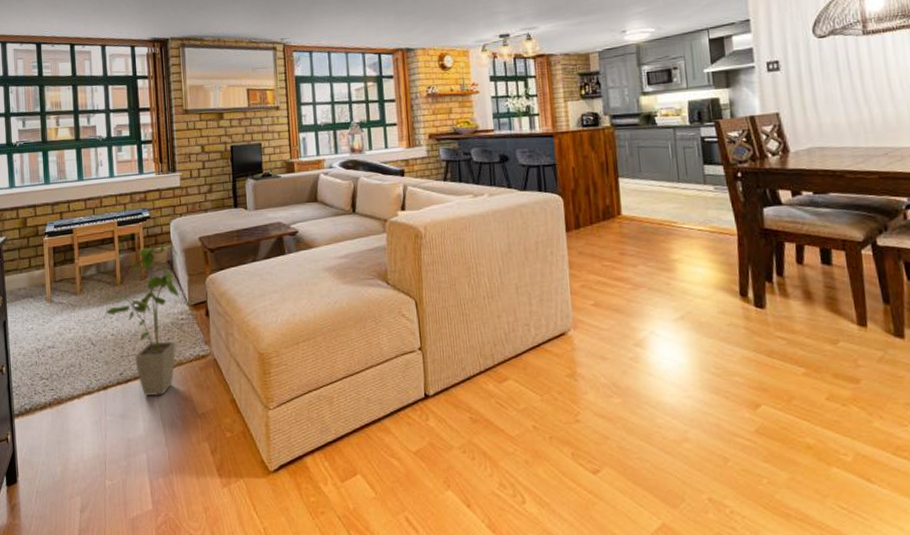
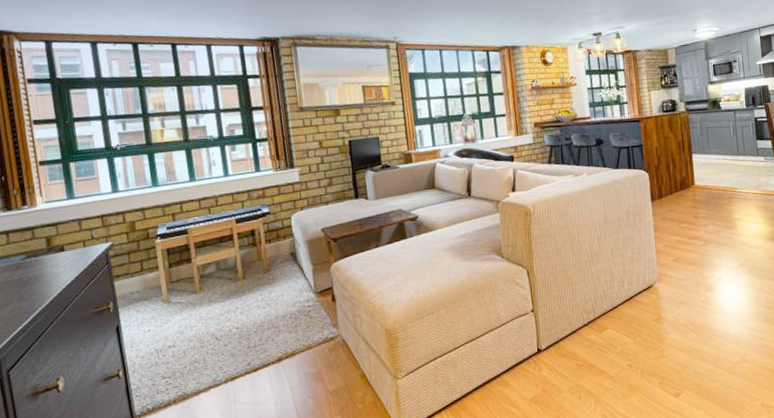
house plant: present [96,244,180,396] -> none [218,237,305,381]

